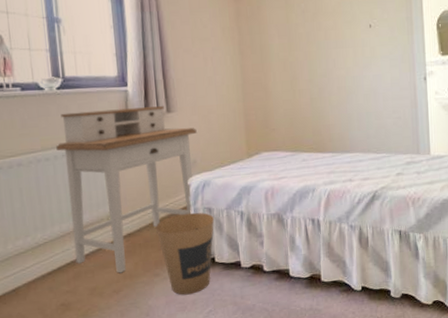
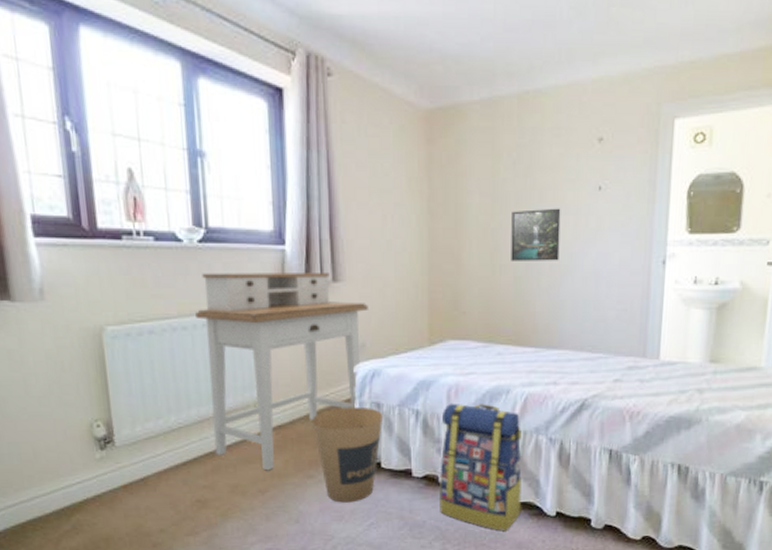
backpack: none [262,201,334,308] -> present [440,403,523,532]
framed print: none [304,43,345,86] -> present [511,208,561,261]

